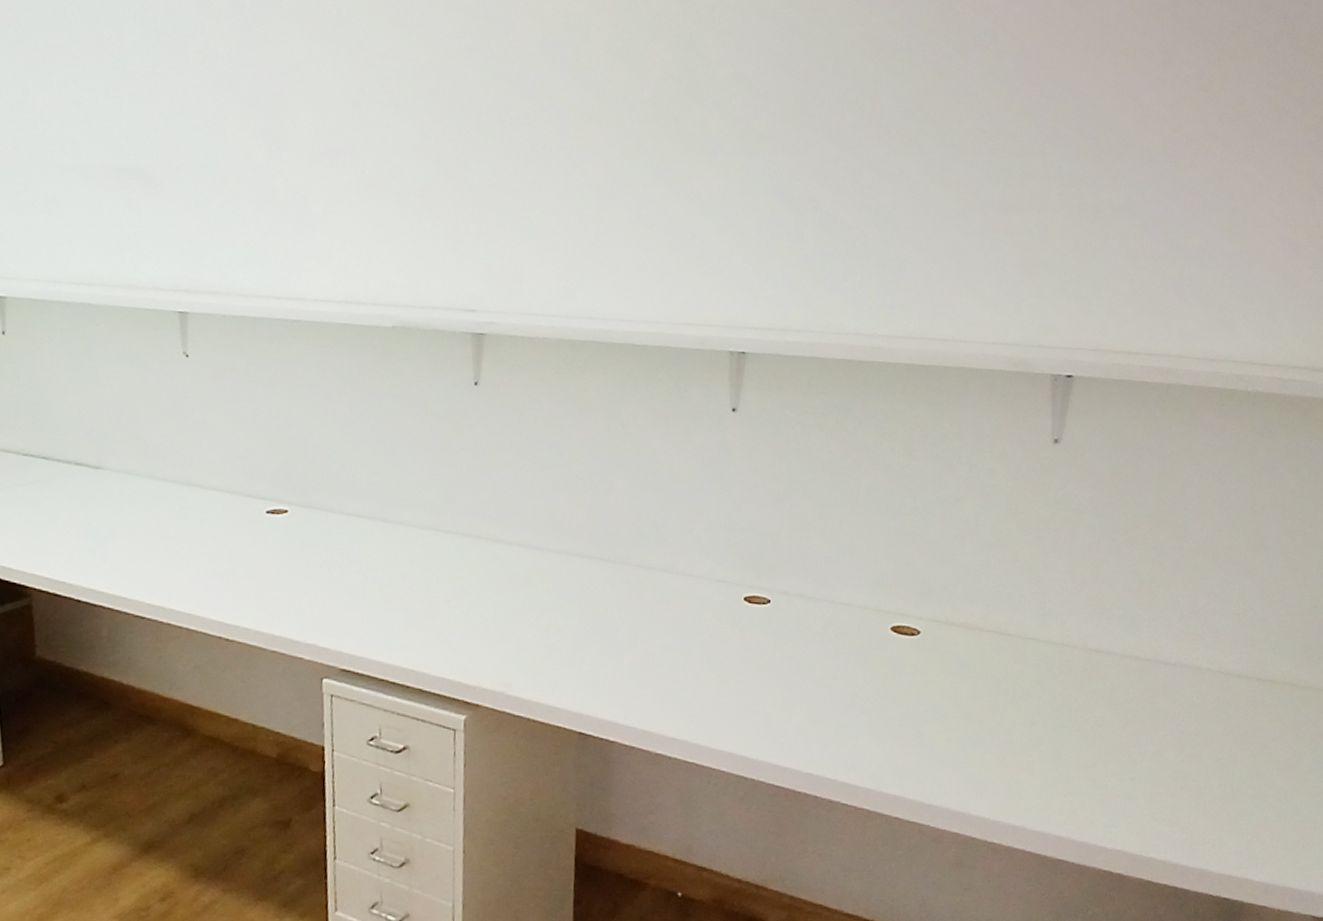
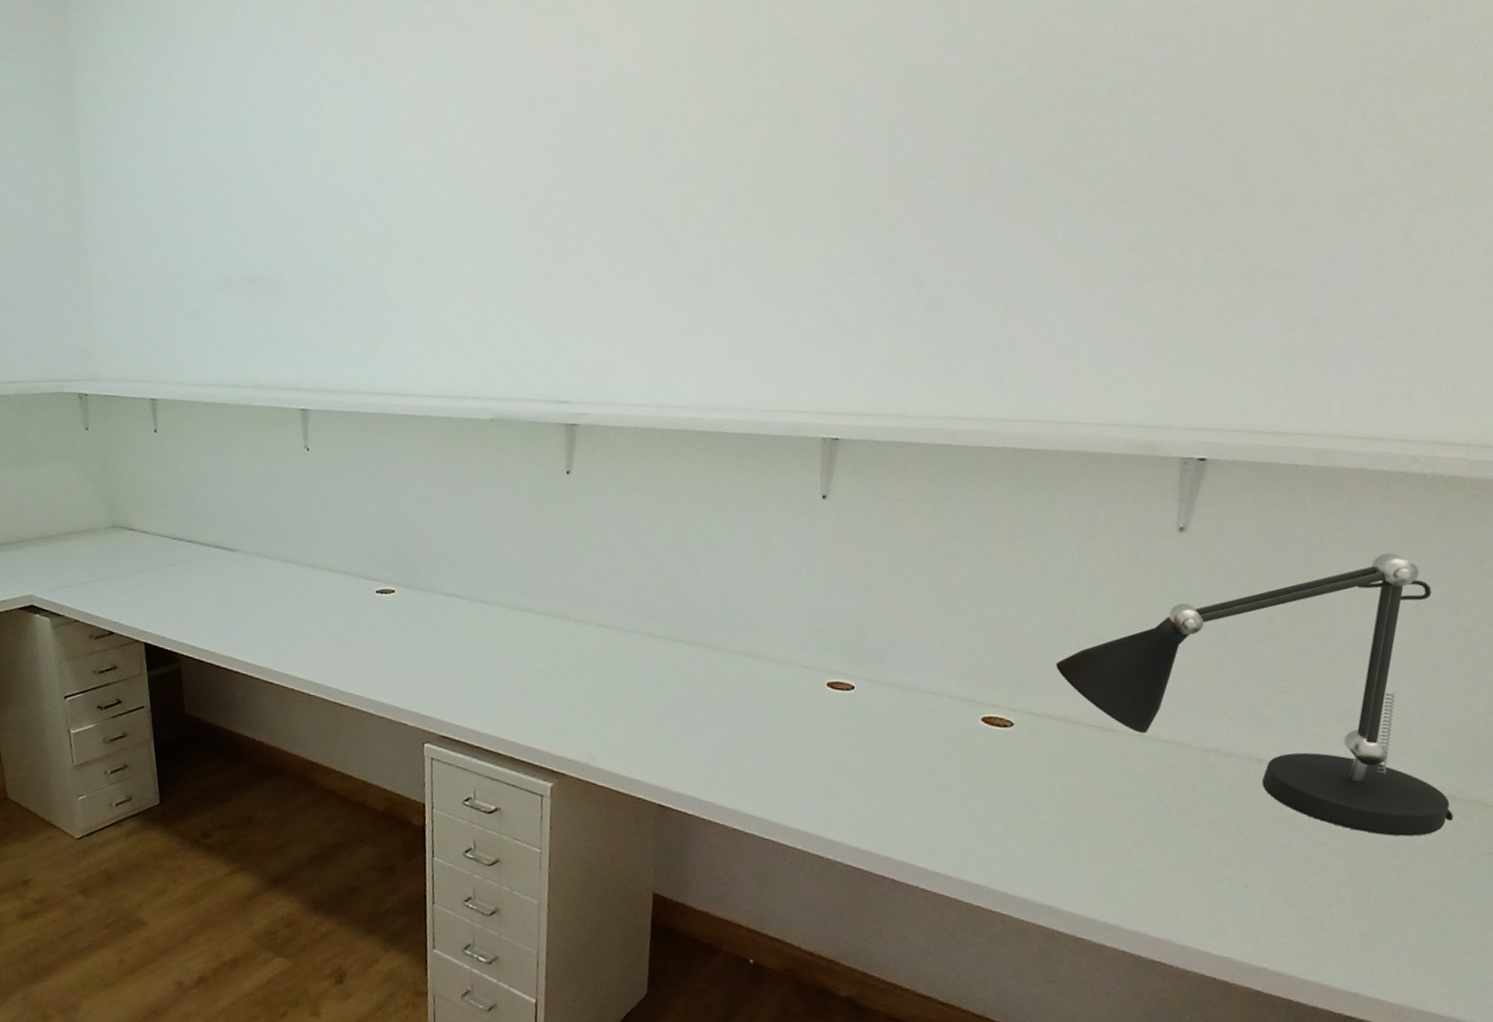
desk lamp: none [955,462,1295,723] -> present [1056,552,1454,837]

